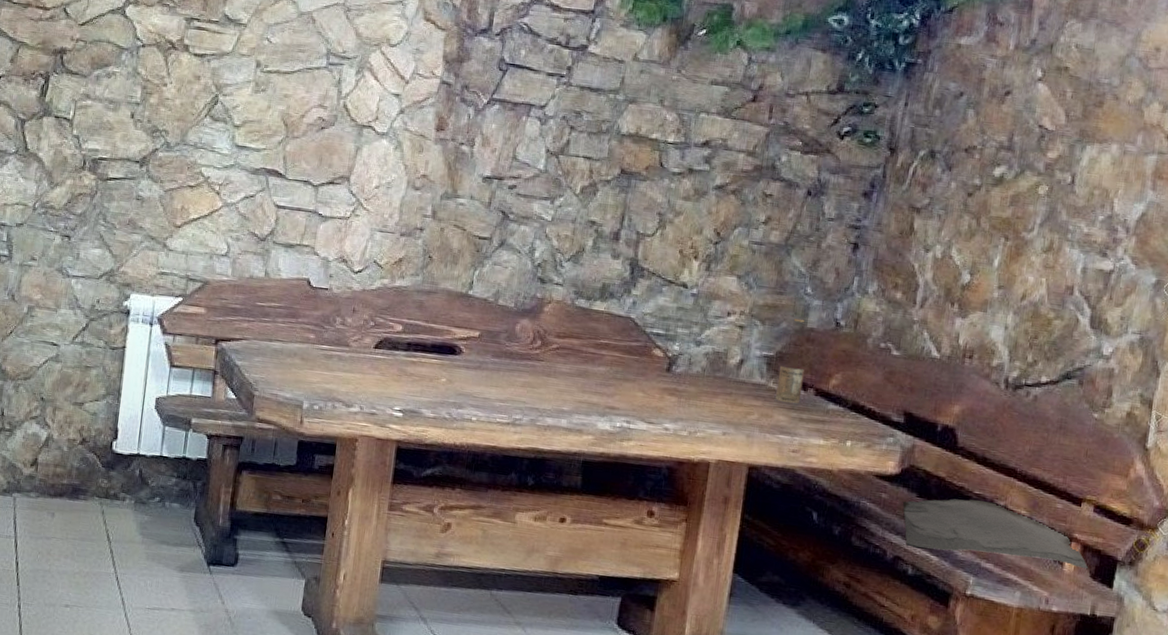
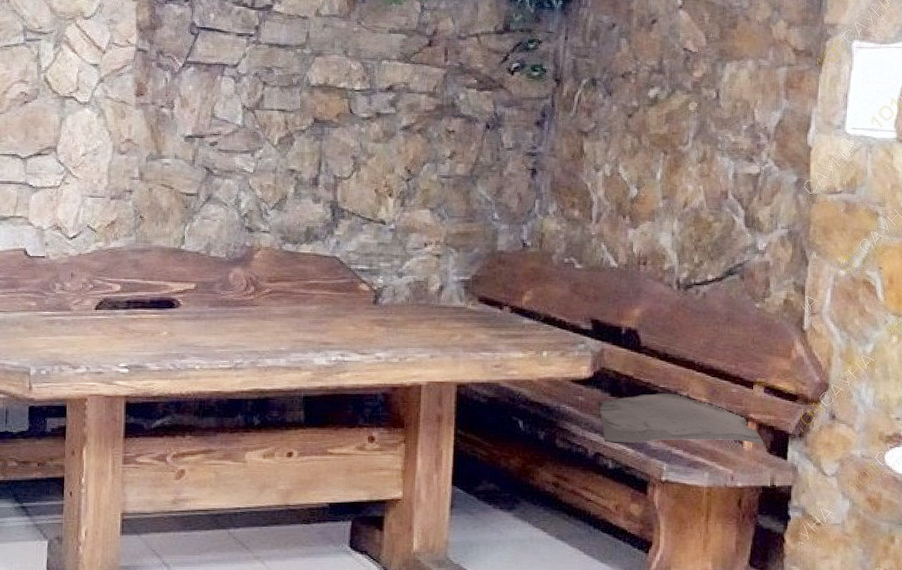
beer bottle: present [775,318,805,404] -> none [475,243,499,322]

